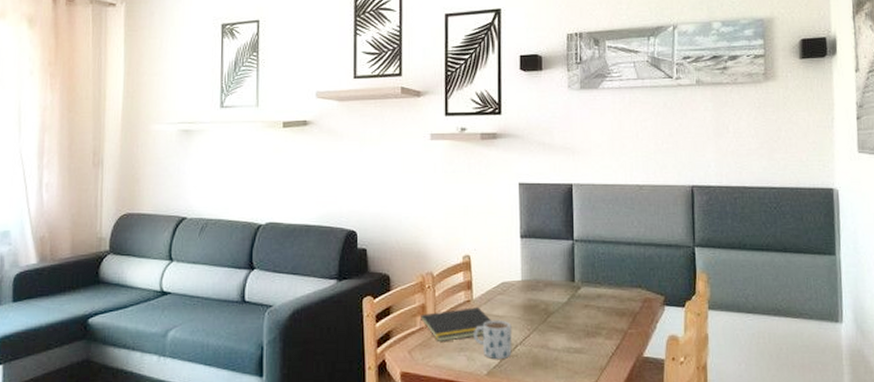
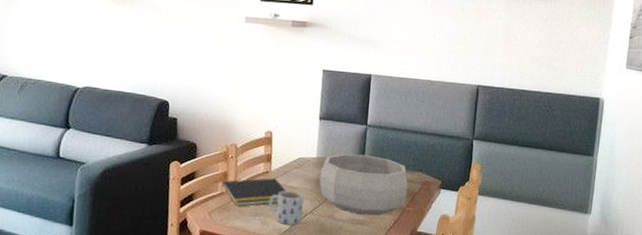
decorative bowl: none [527,273,628,342] -> present [319,153,408,215]

